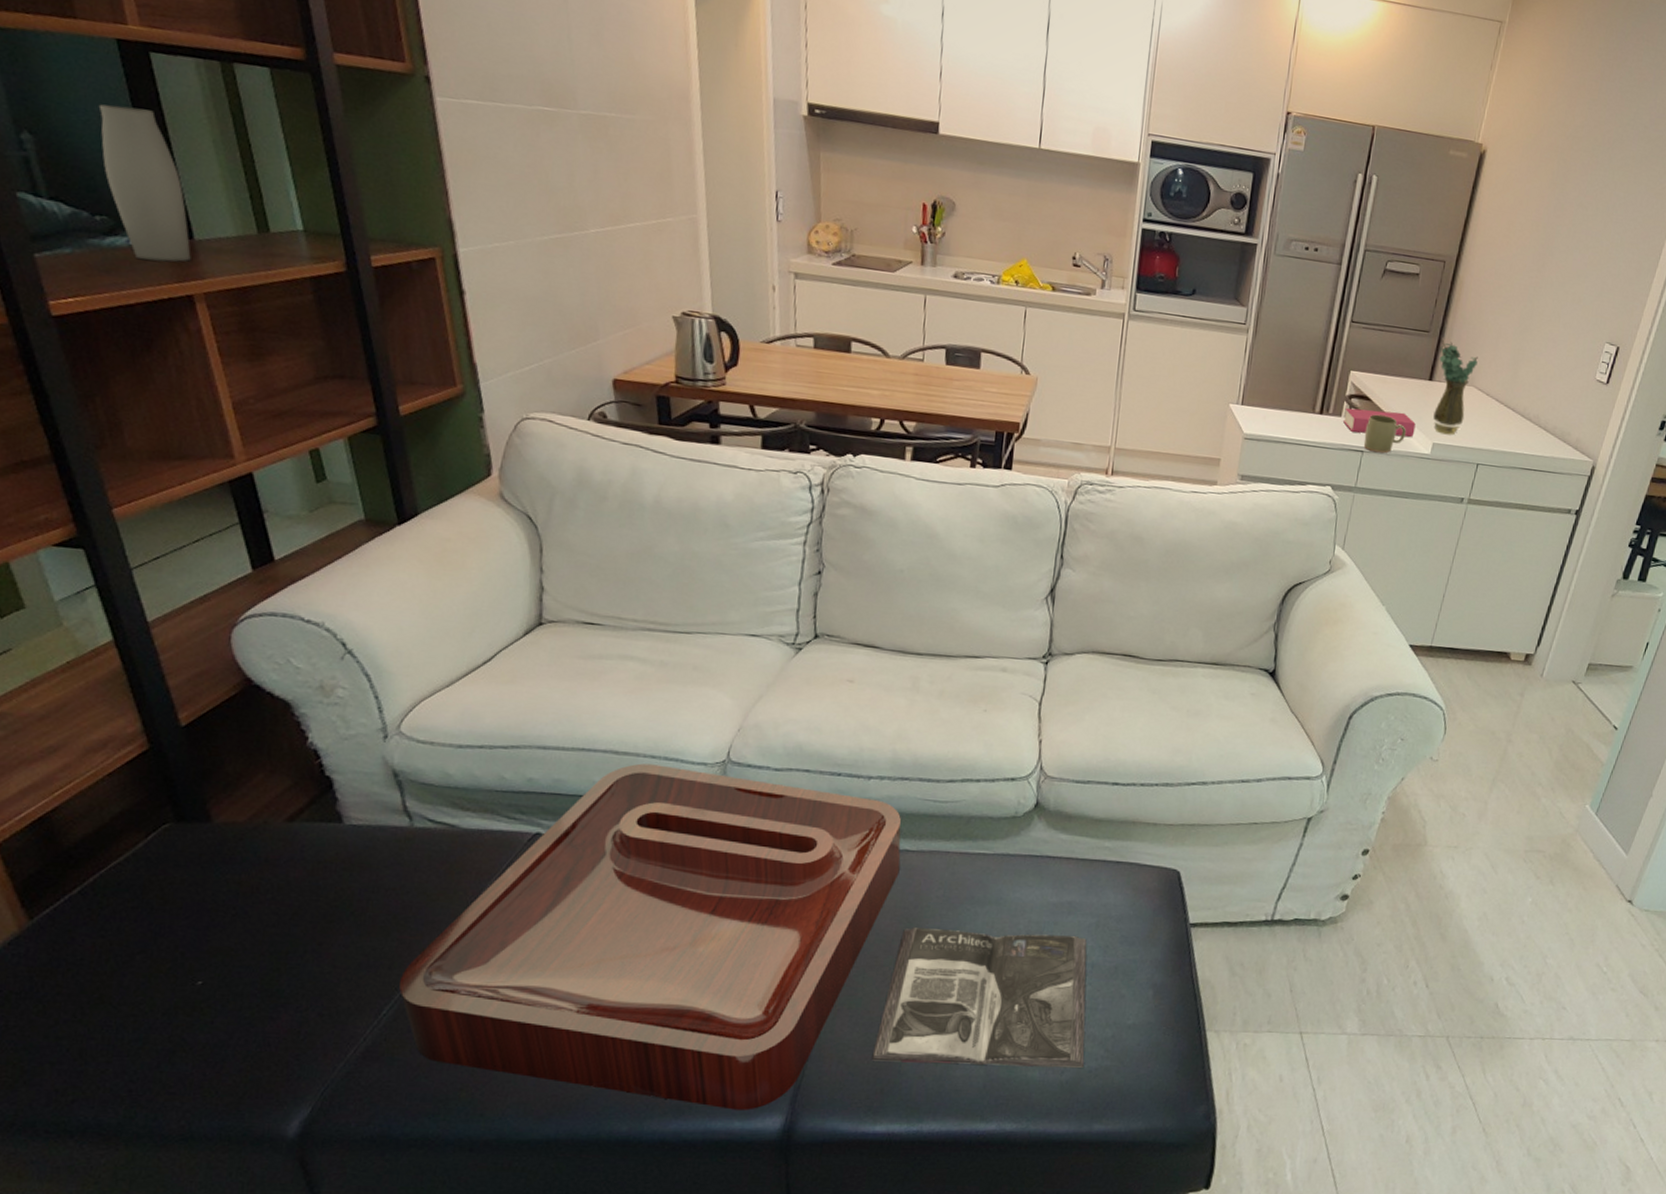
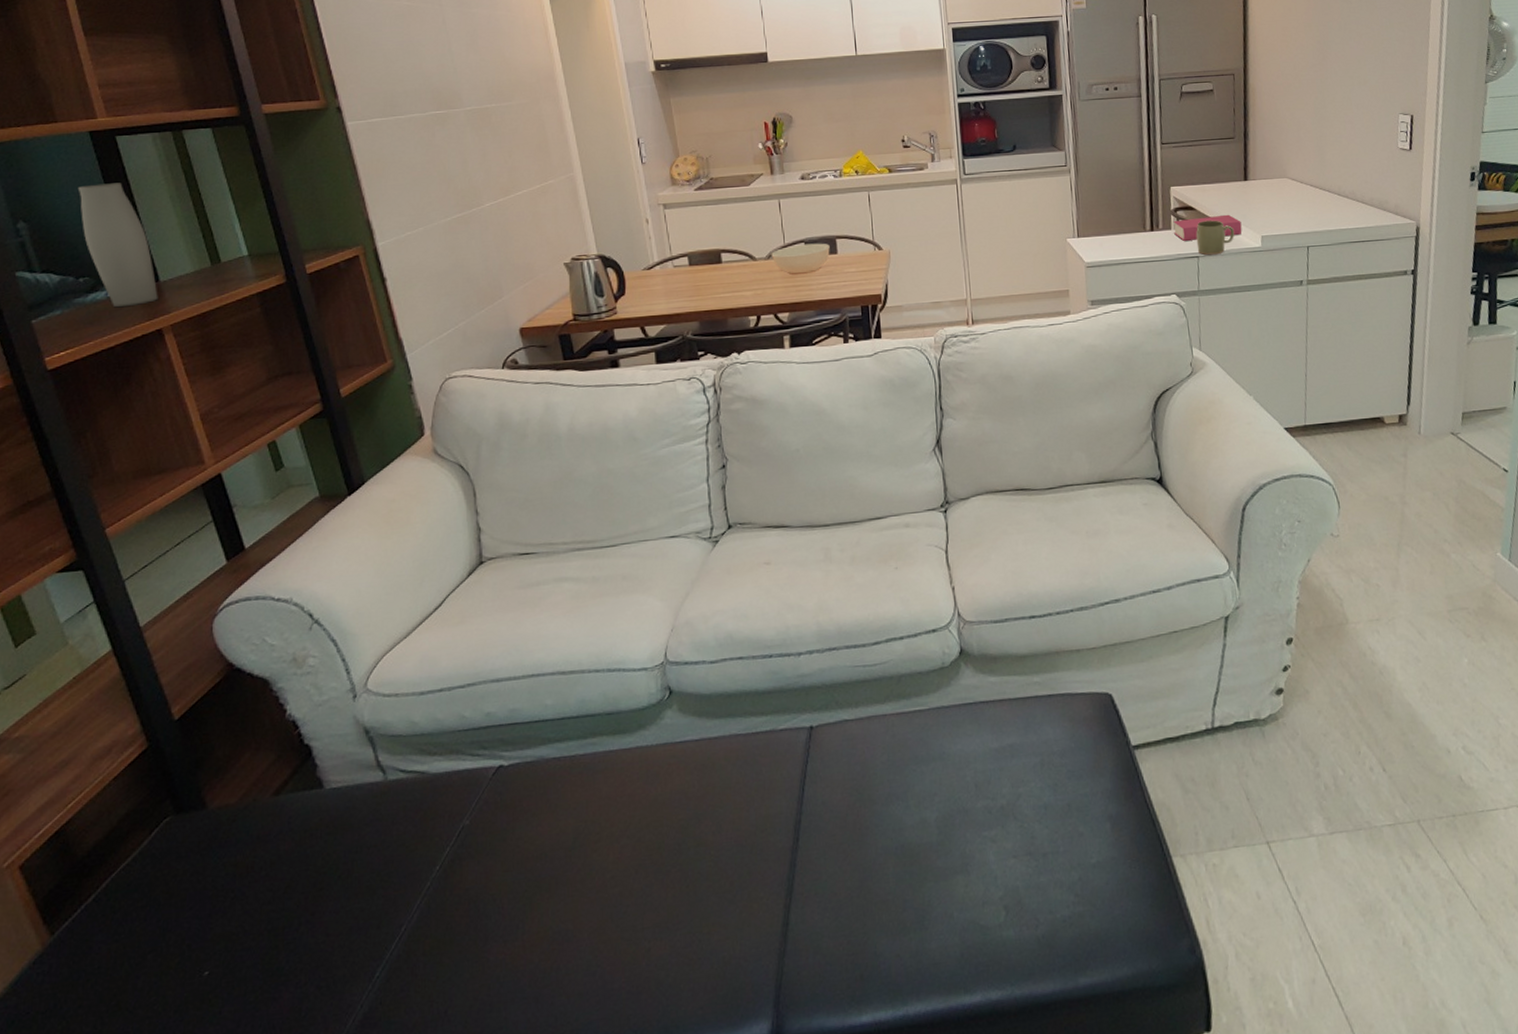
decorative tray: present [399,763,902,1110] -> none [389,674,842,1023]
magazine: present [871,928,1087,1068] -> none [846,778,1057,946]
bowl: none [907,349,973,384] -> present [771,243,830,275]
vase: present [1433,340,1478,436] -> none [1247,142,1285,227]

